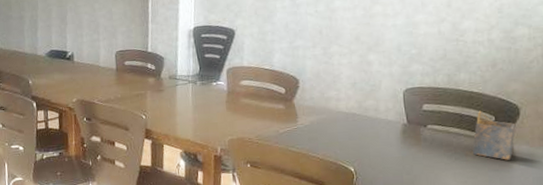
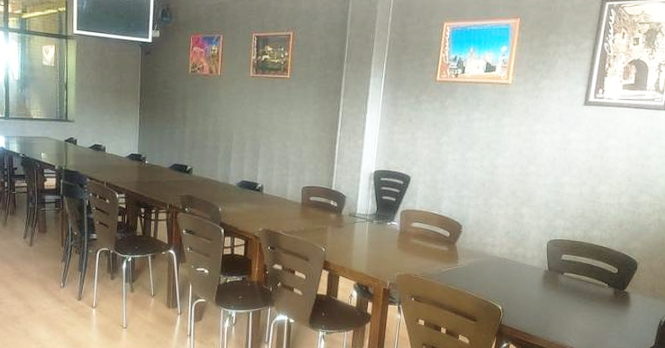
napkin holder: present [472,110,516,160] -> none [598,263,634,307]

